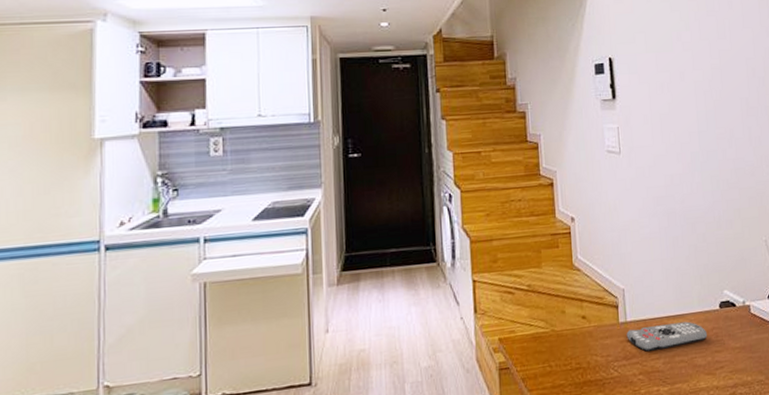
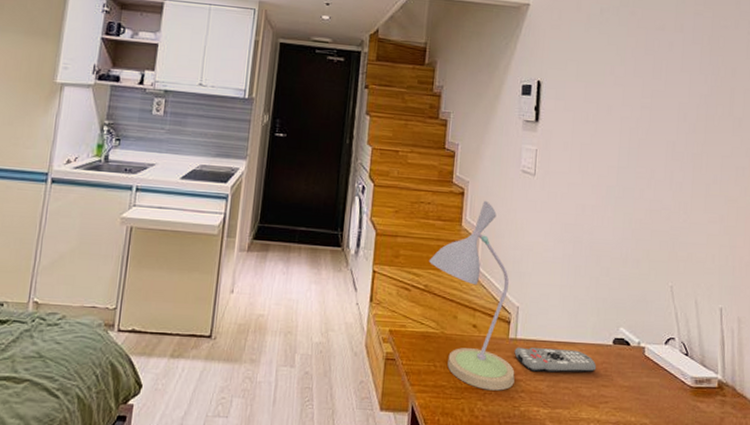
desk lamp: none [528,187,631,380] -> present [428,200,515,391]

